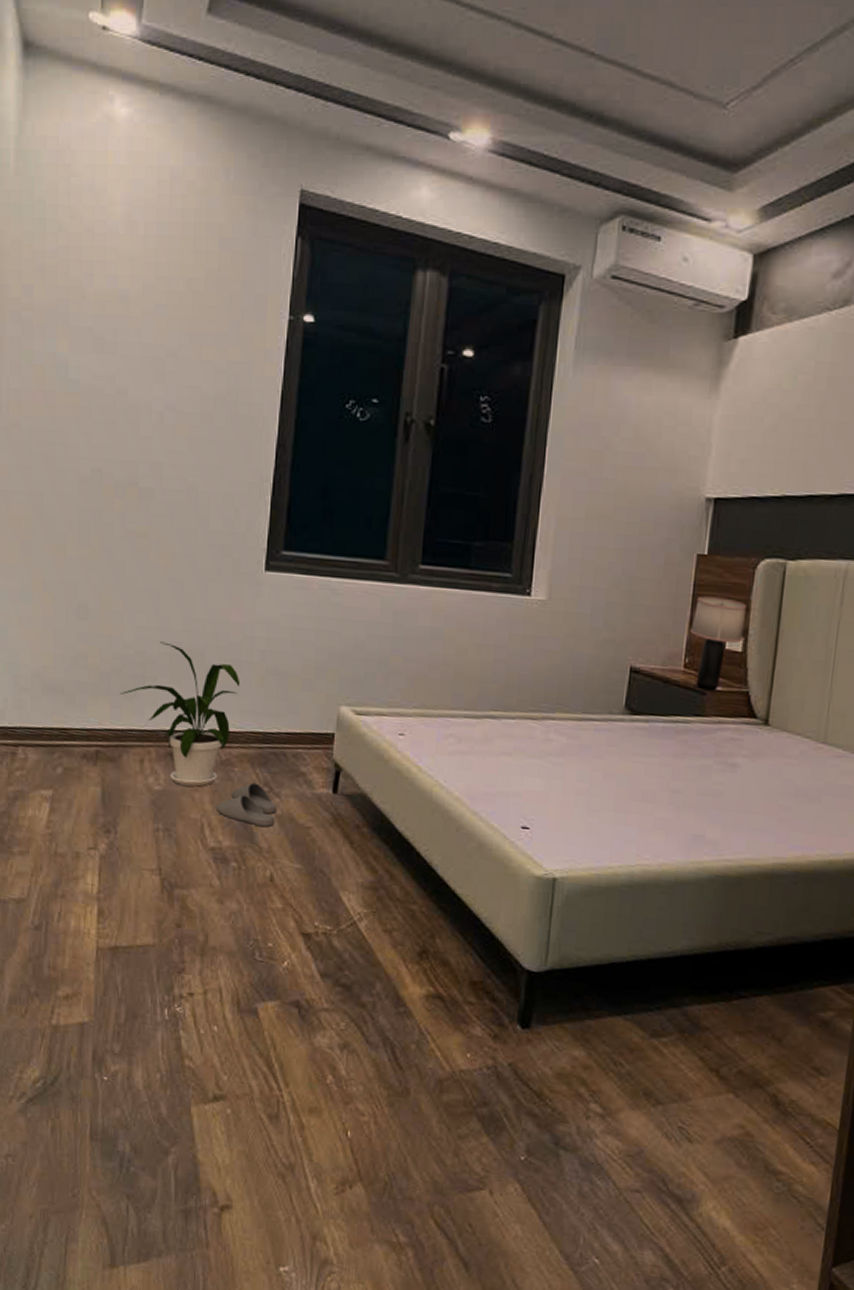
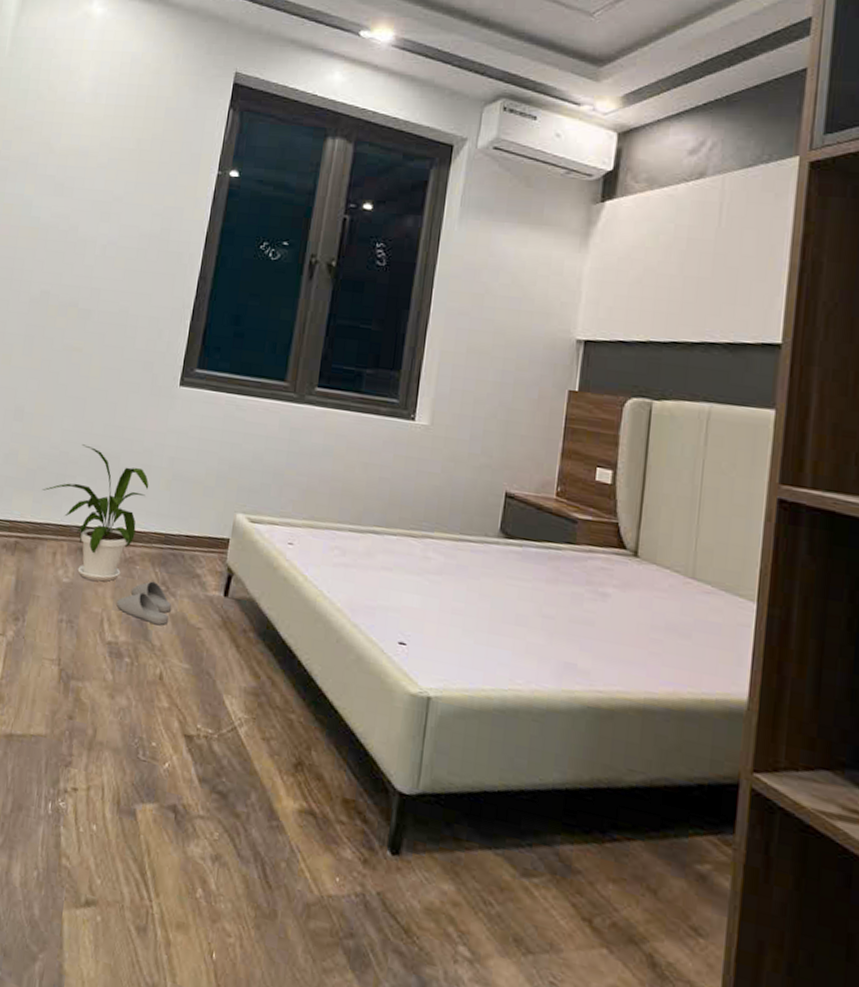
table lamp: present [690,595,746,692] -> none [562,429,615,521]

